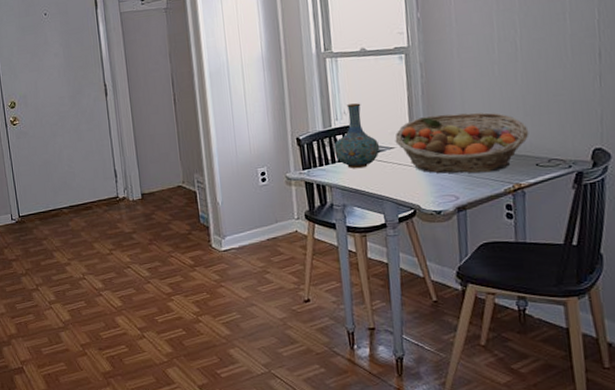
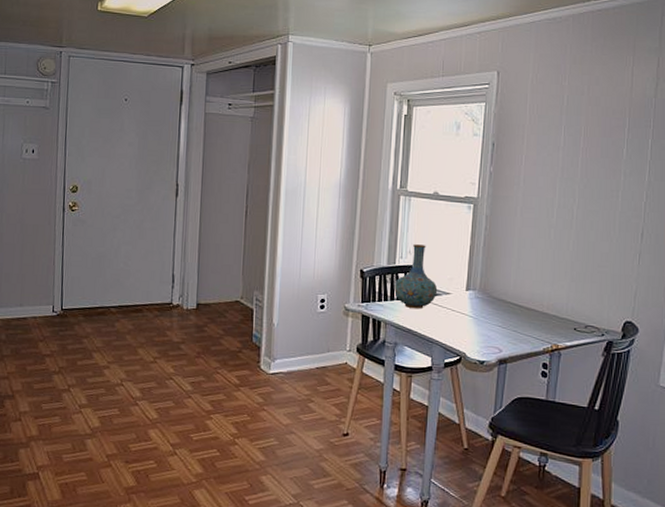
fruit basket: present [395,112,529,174] -> none [452,267,572,330]

